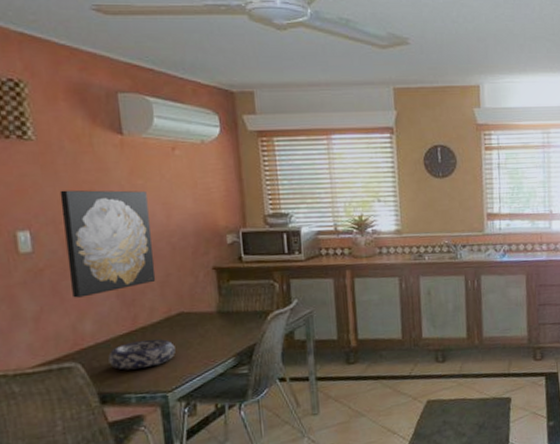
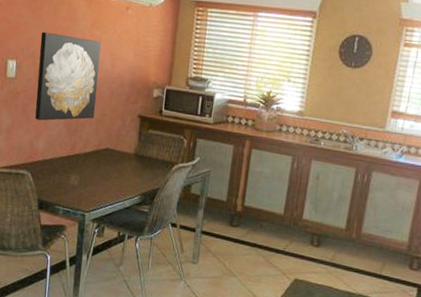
decorative bowl: present [108,339,176,370] -> none [50,164,98,189]

